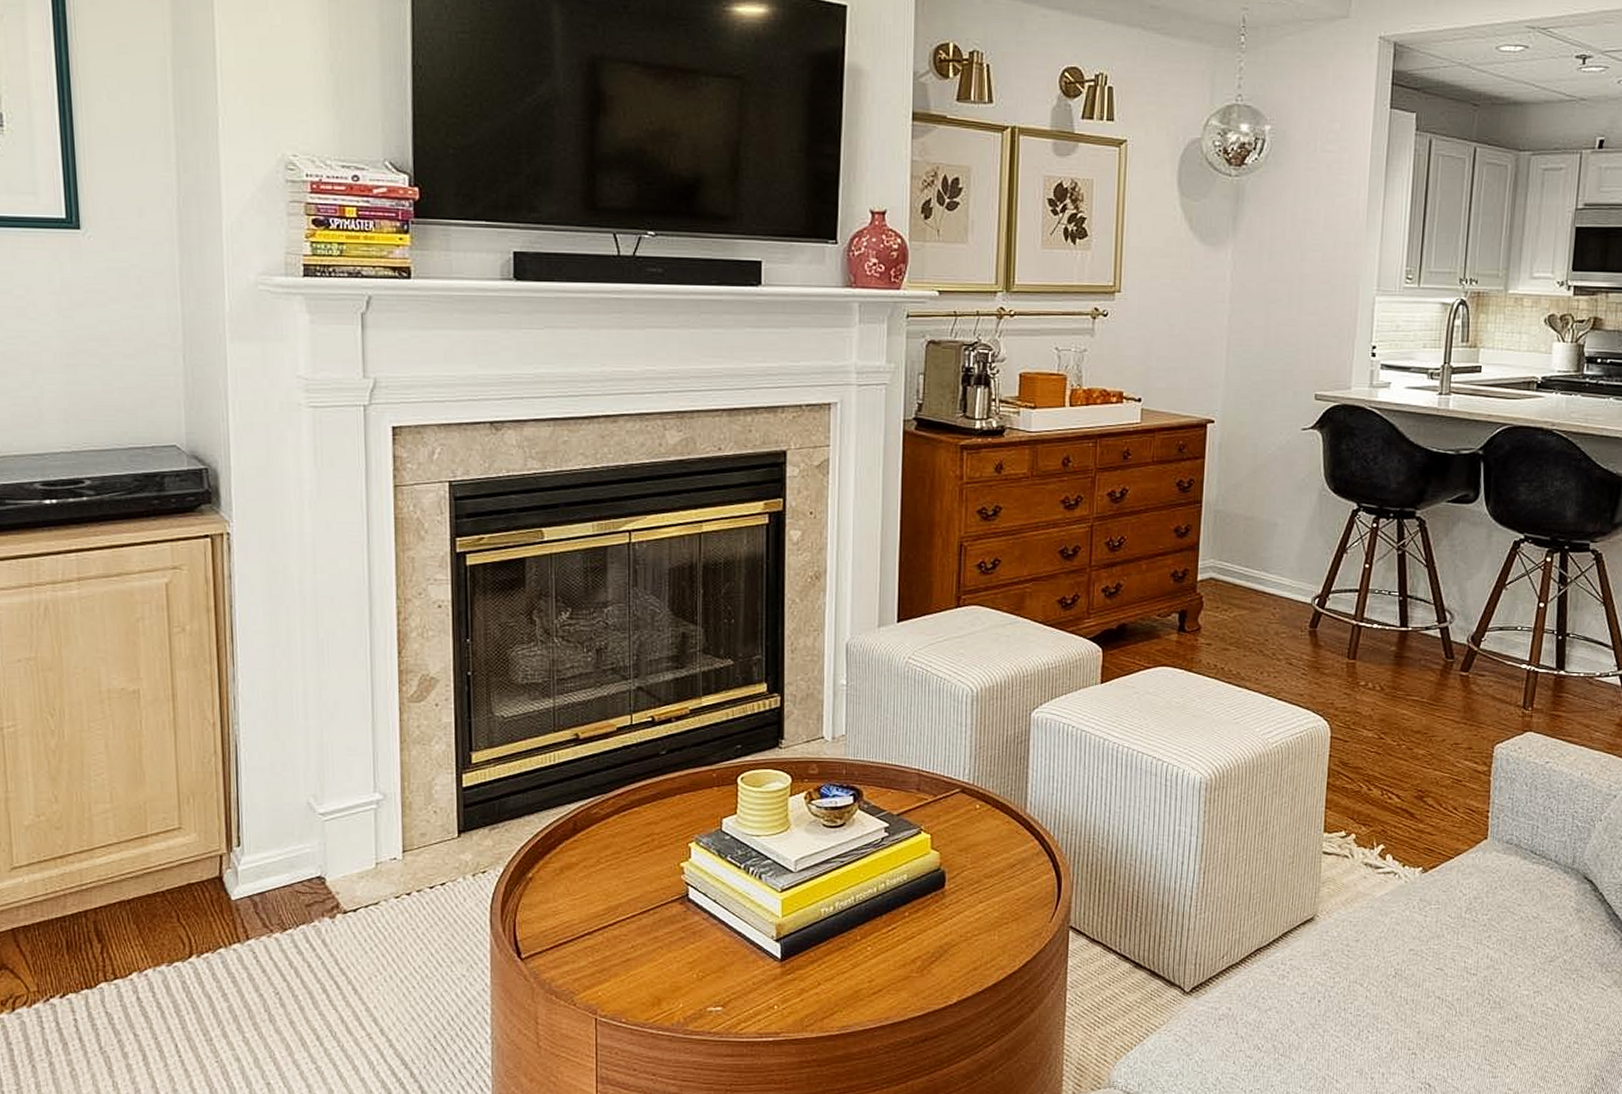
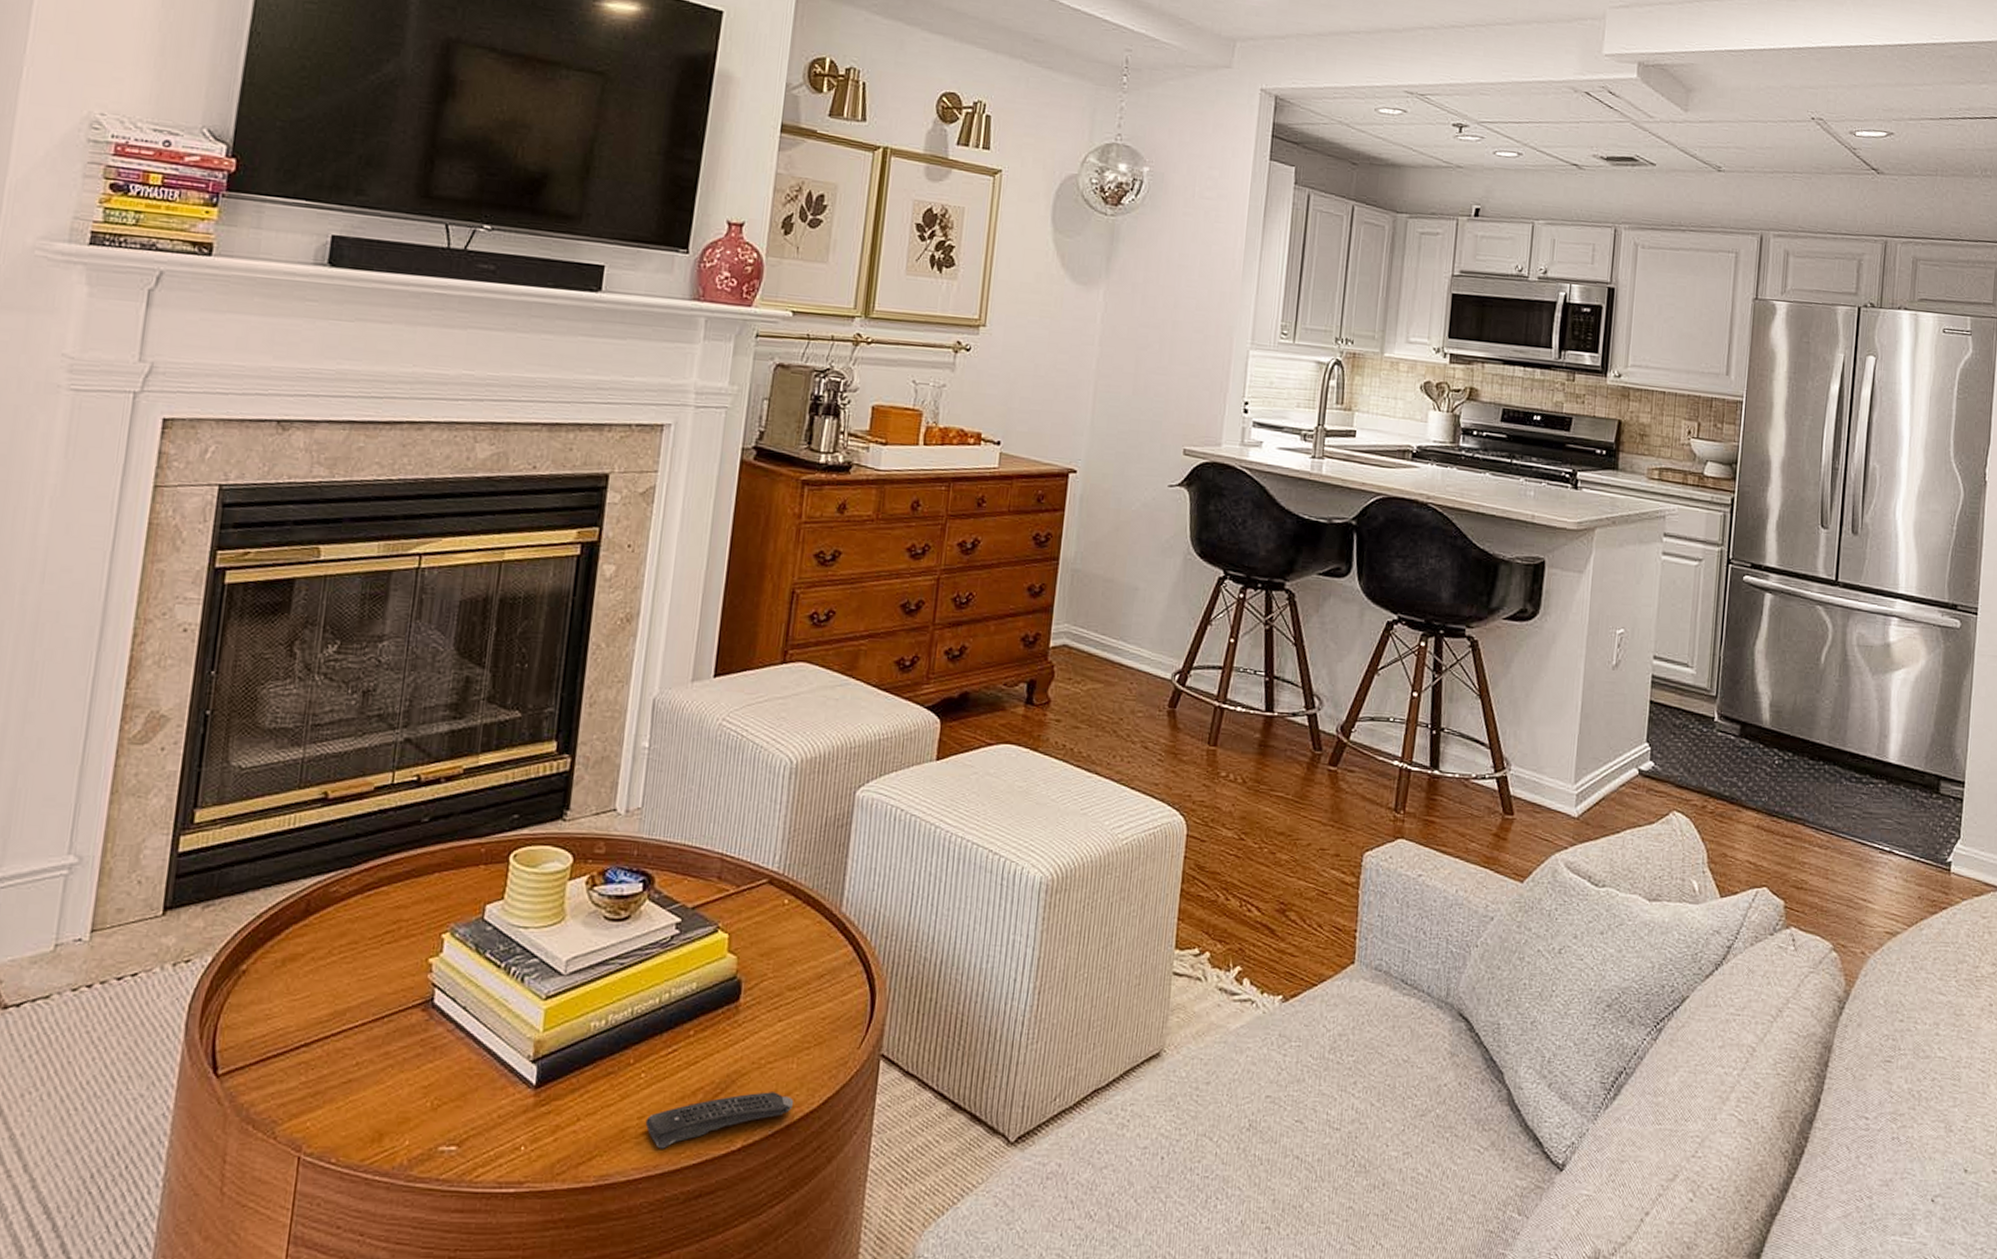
remote control: none [875,958,999,1005] -> present [645,1092,794,1149]

